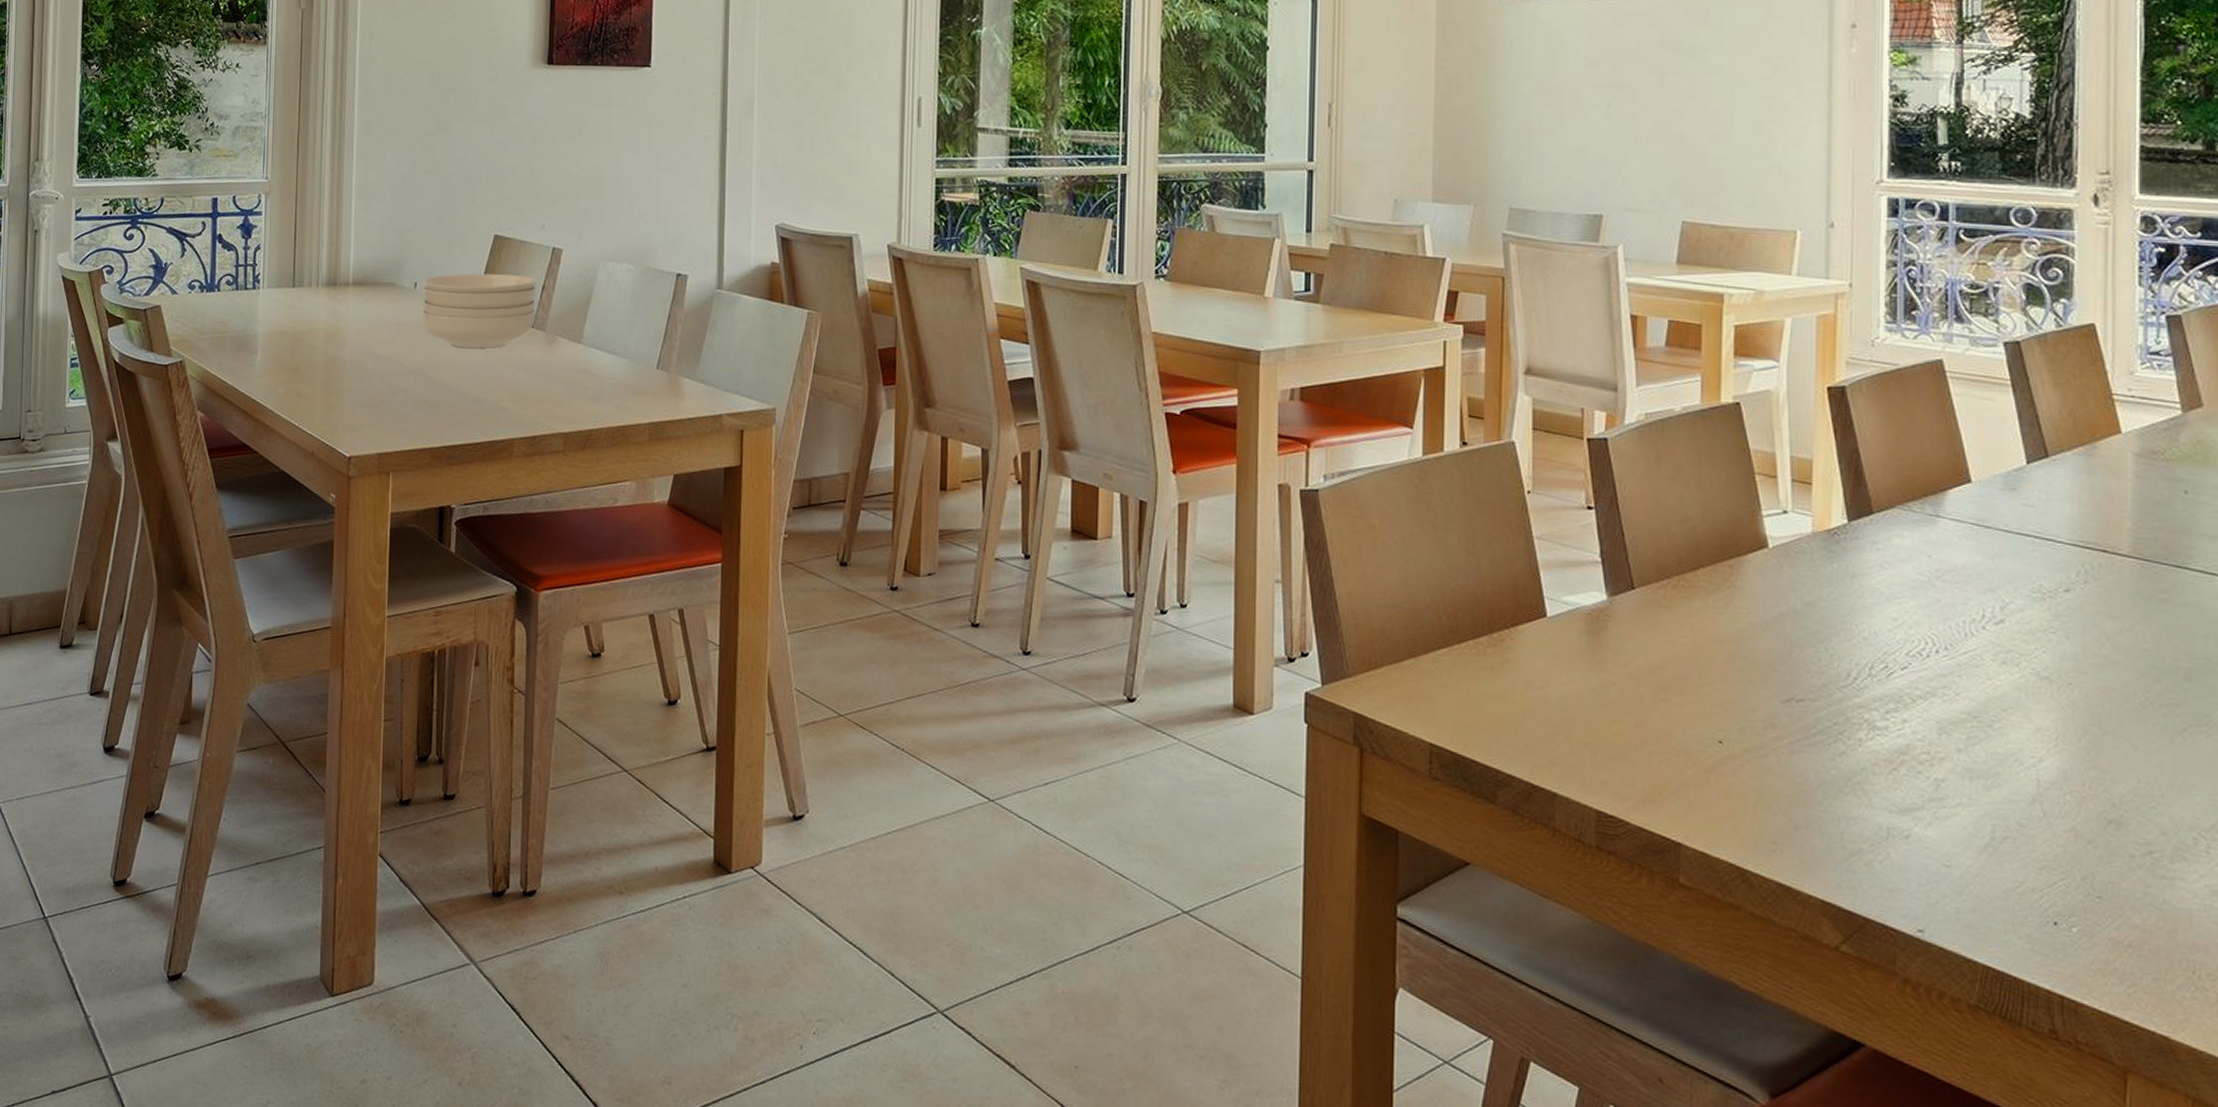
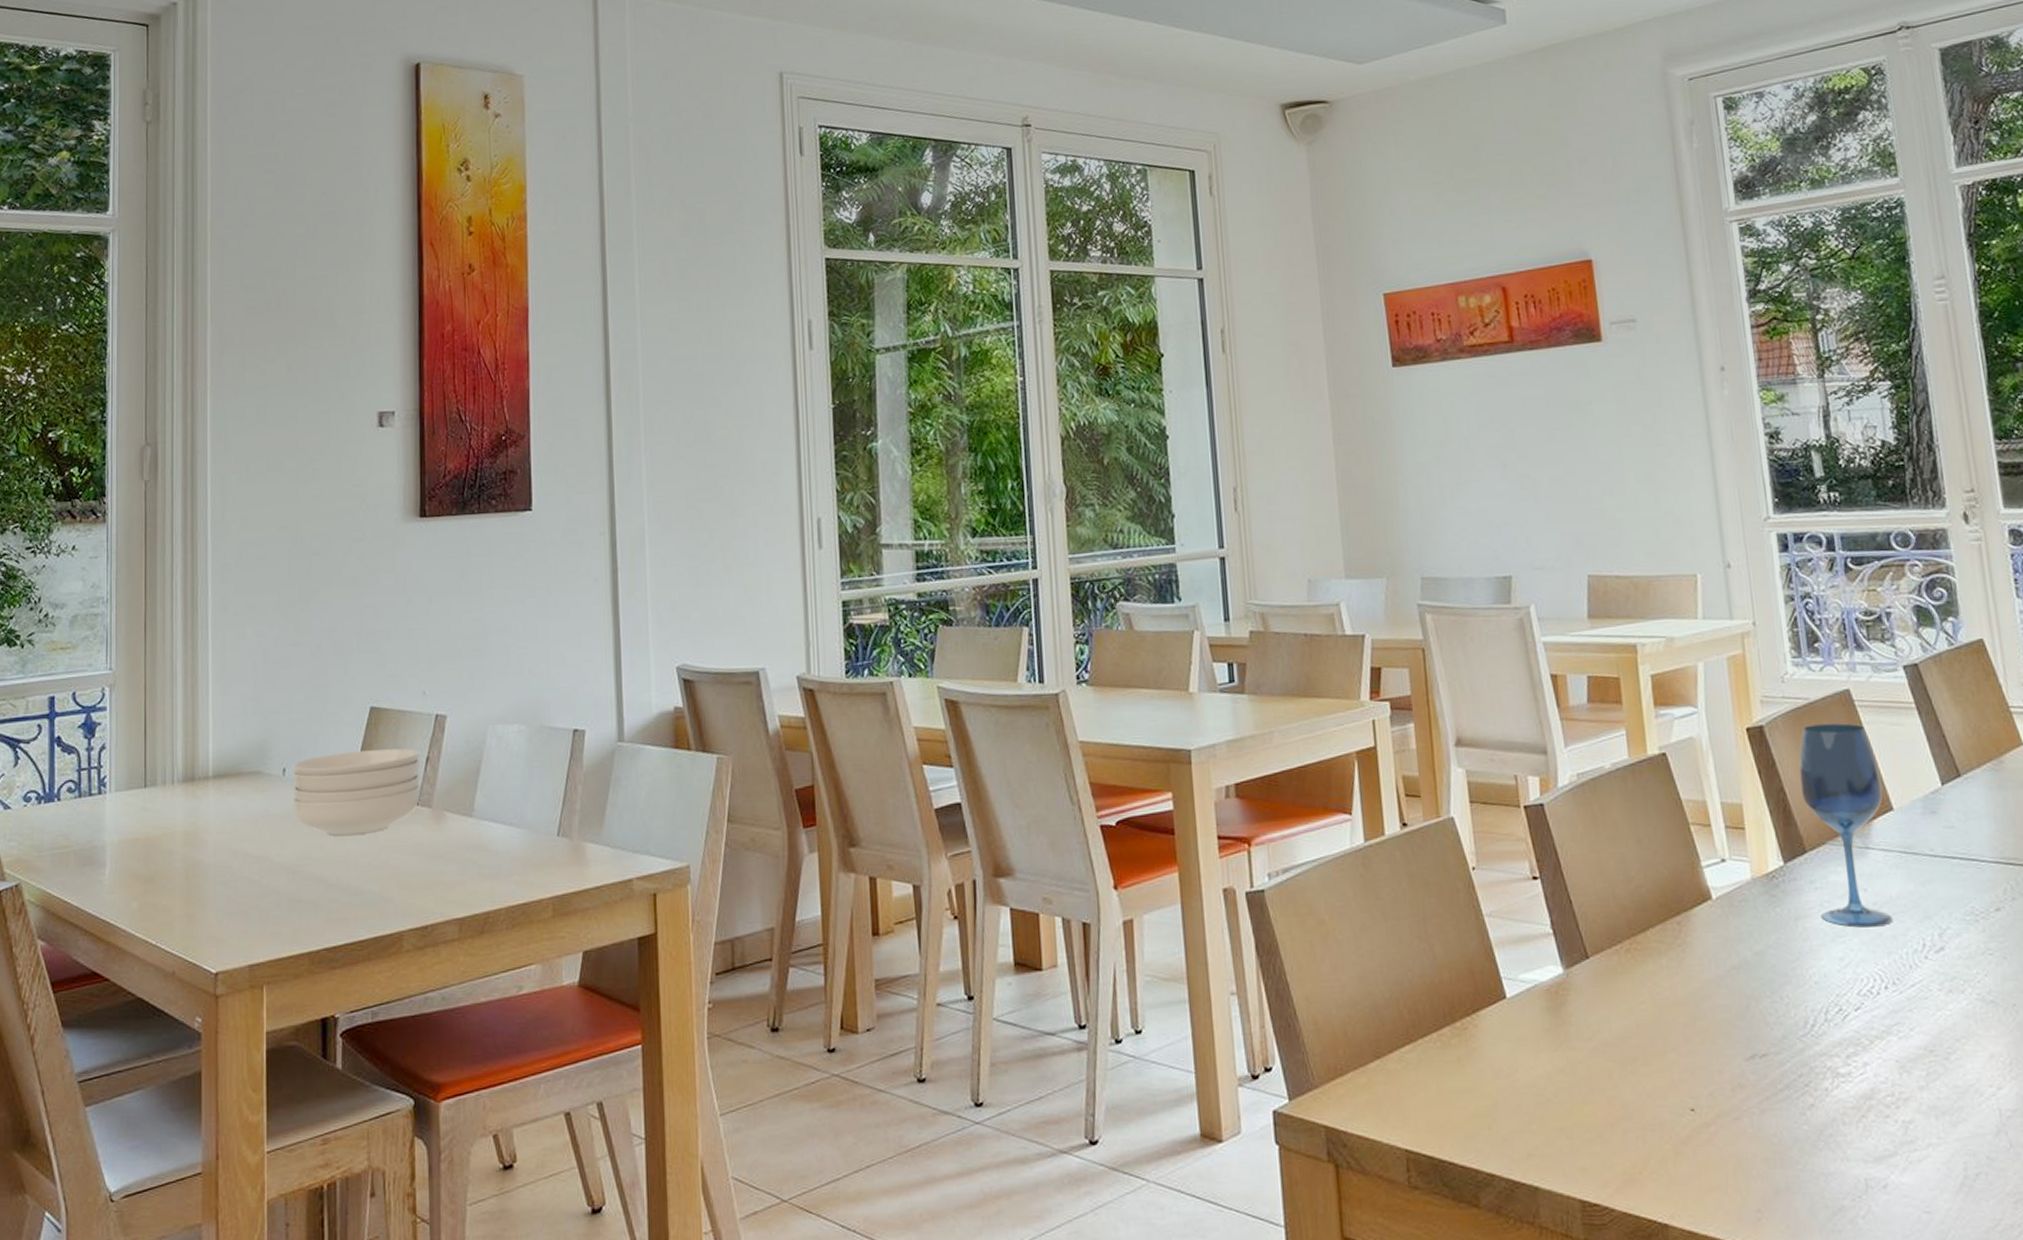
wineglass: none [1876,391,1963,593] -> present [1798,723,1893,928]

